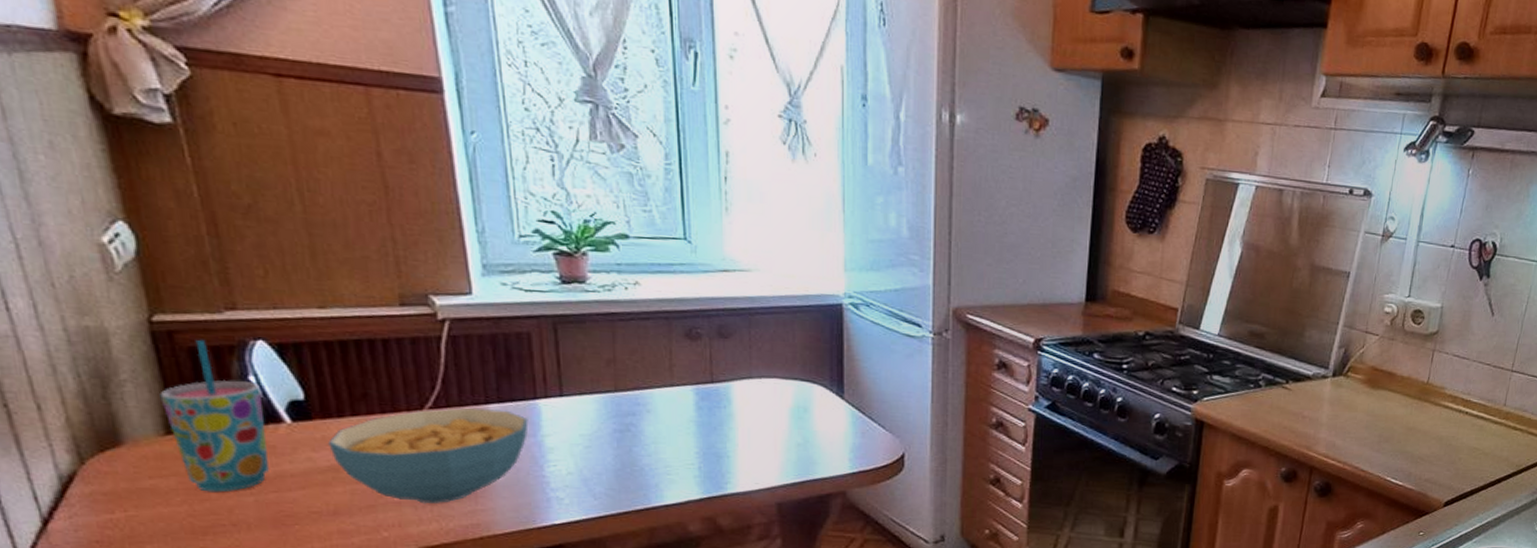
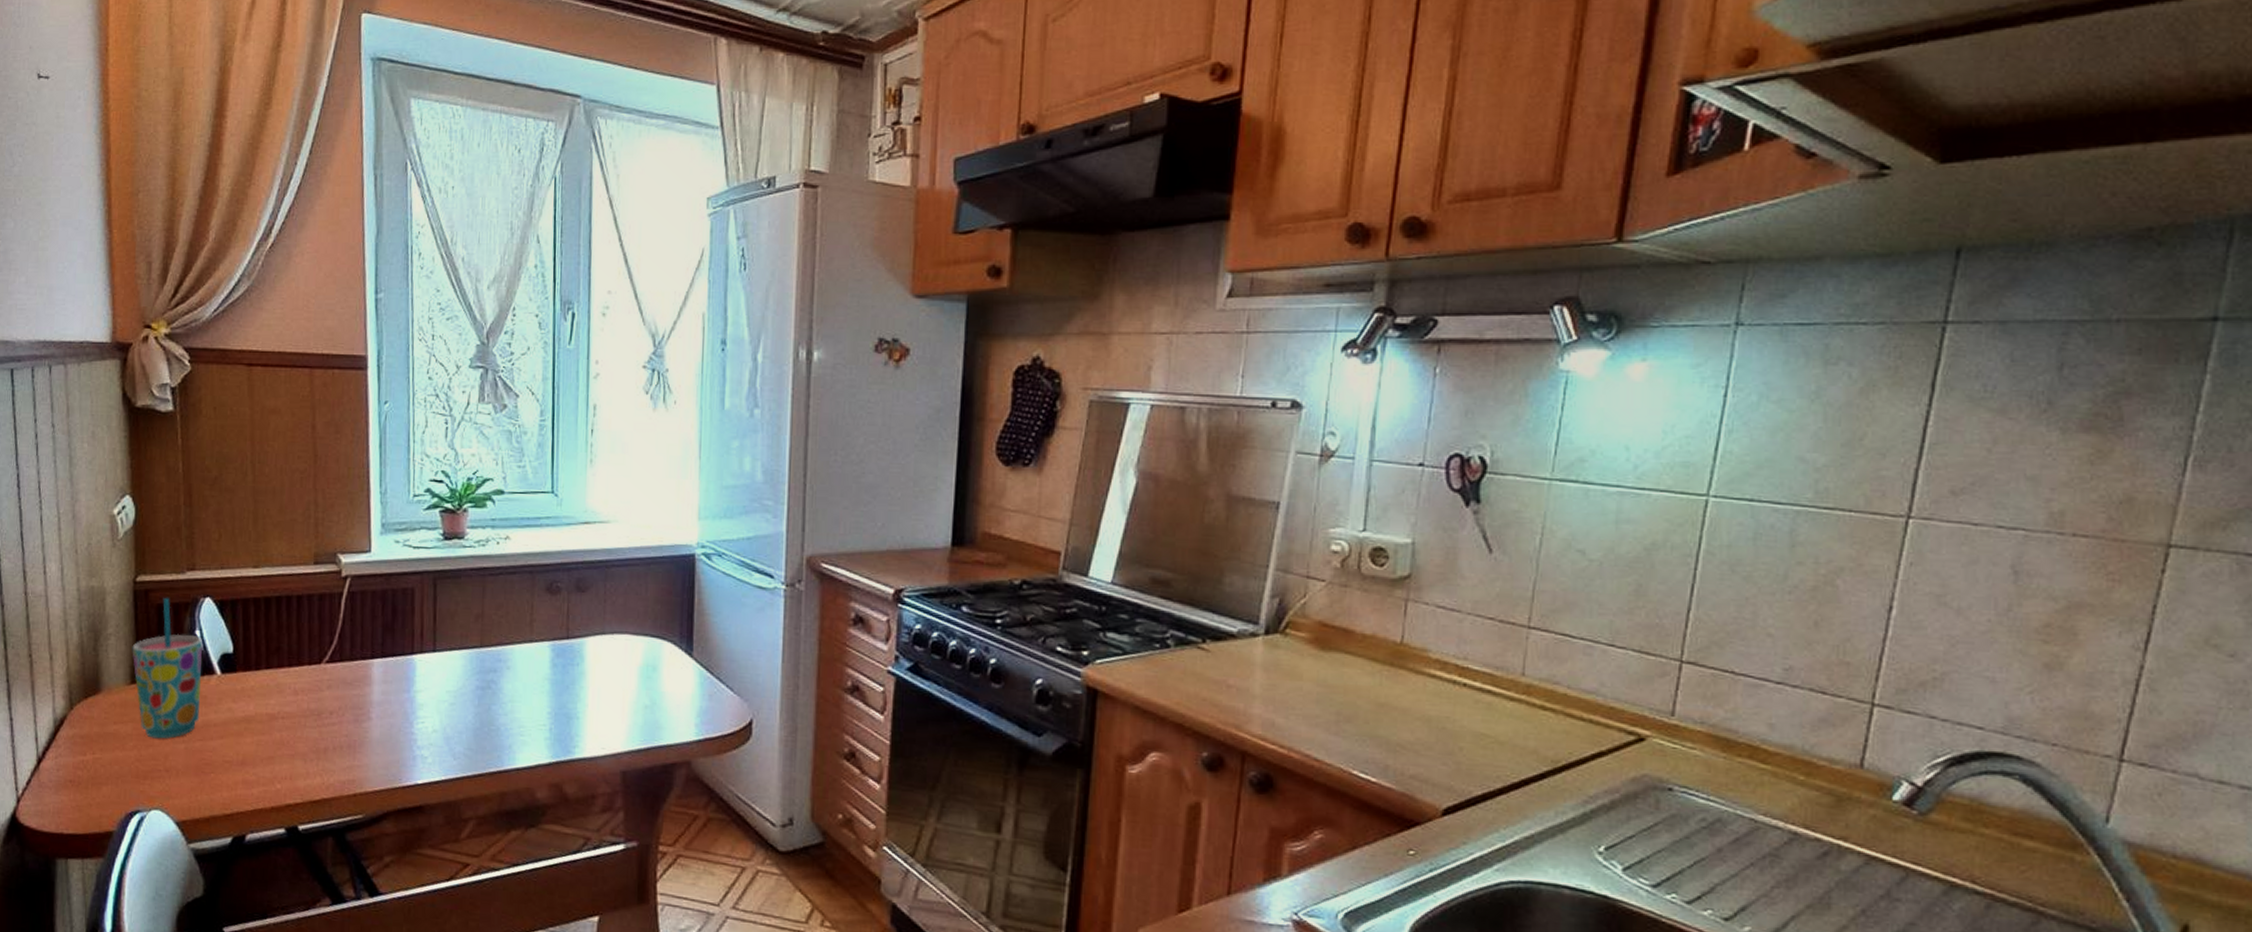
cereal bowl: present [328,407,529,504] -> none [245,662,405,758]

